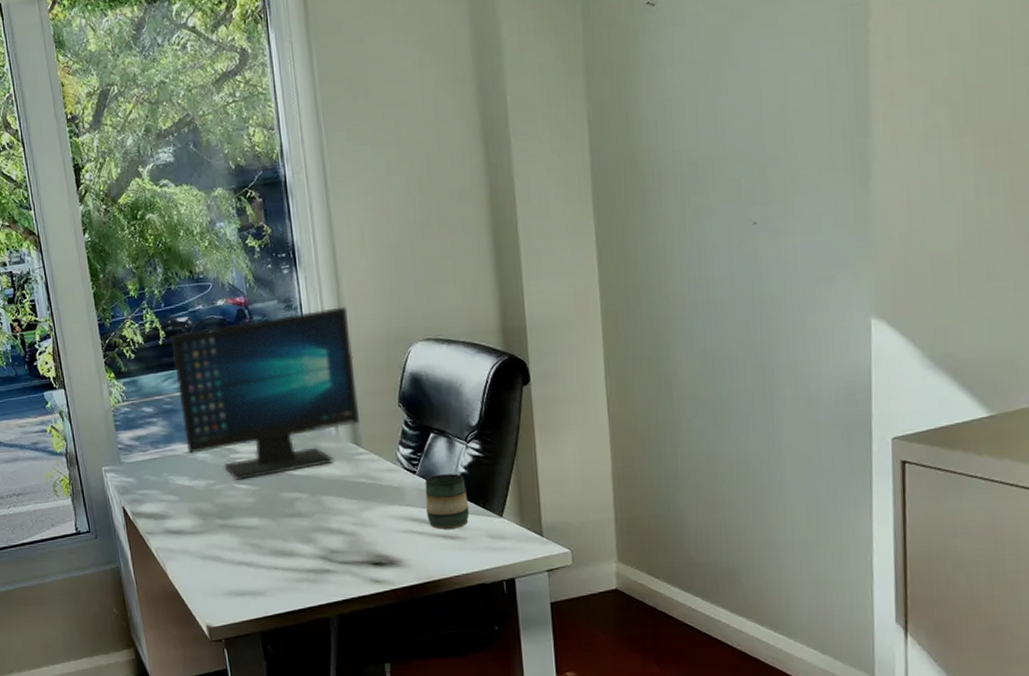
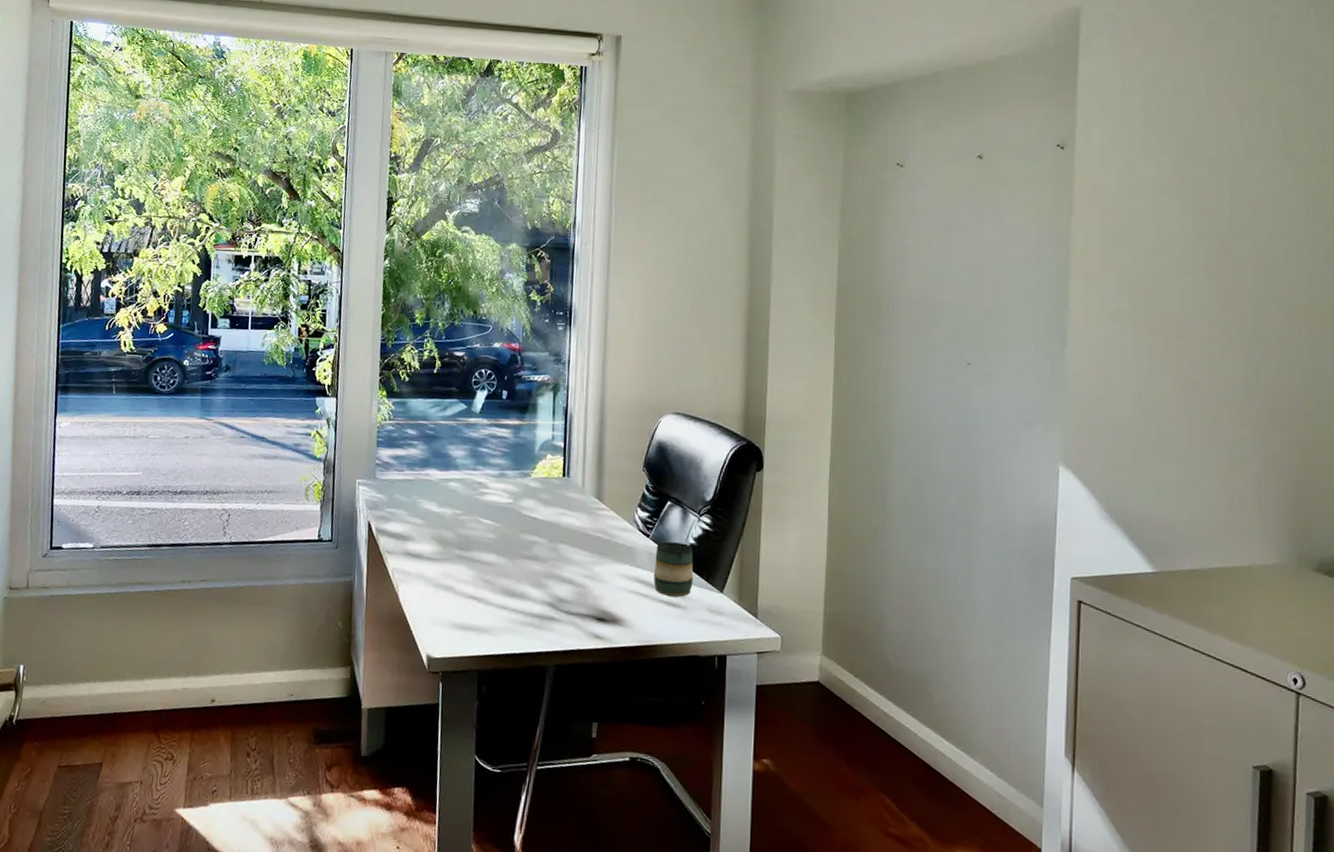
computer monitor: present [170,306,359,481] -> none [440,366,610,516]

